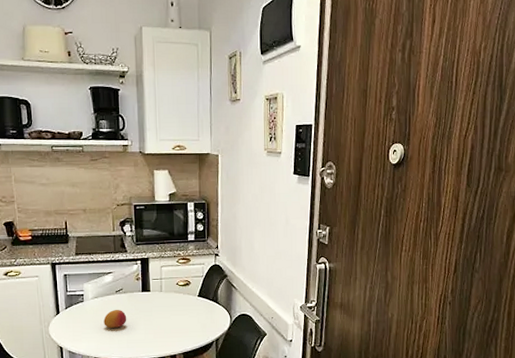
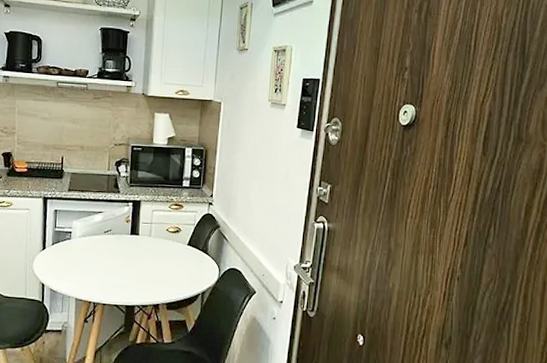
fruit: present [103,309,127,328] -> none [88,250,113,270]

